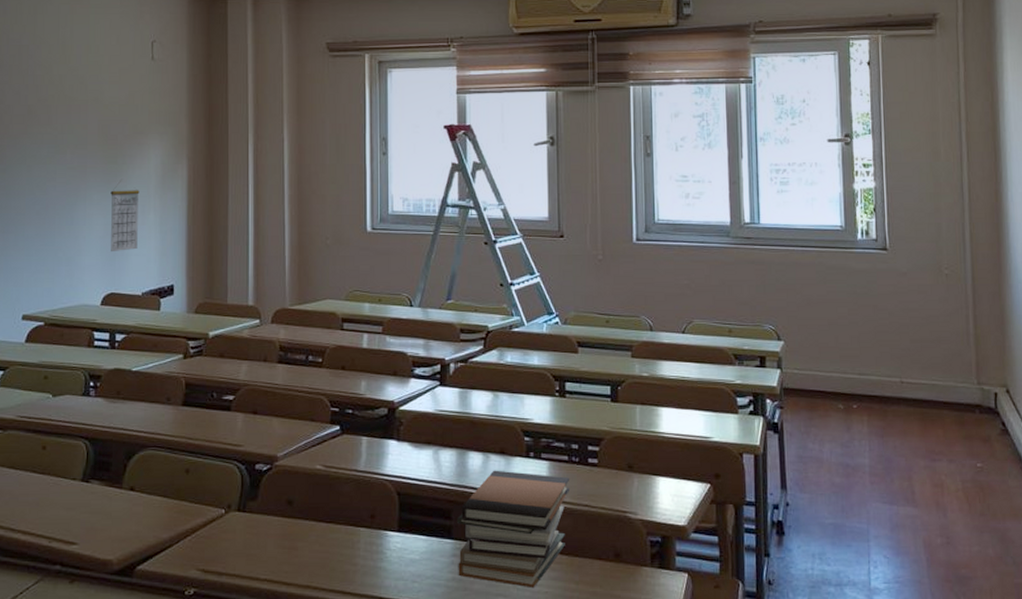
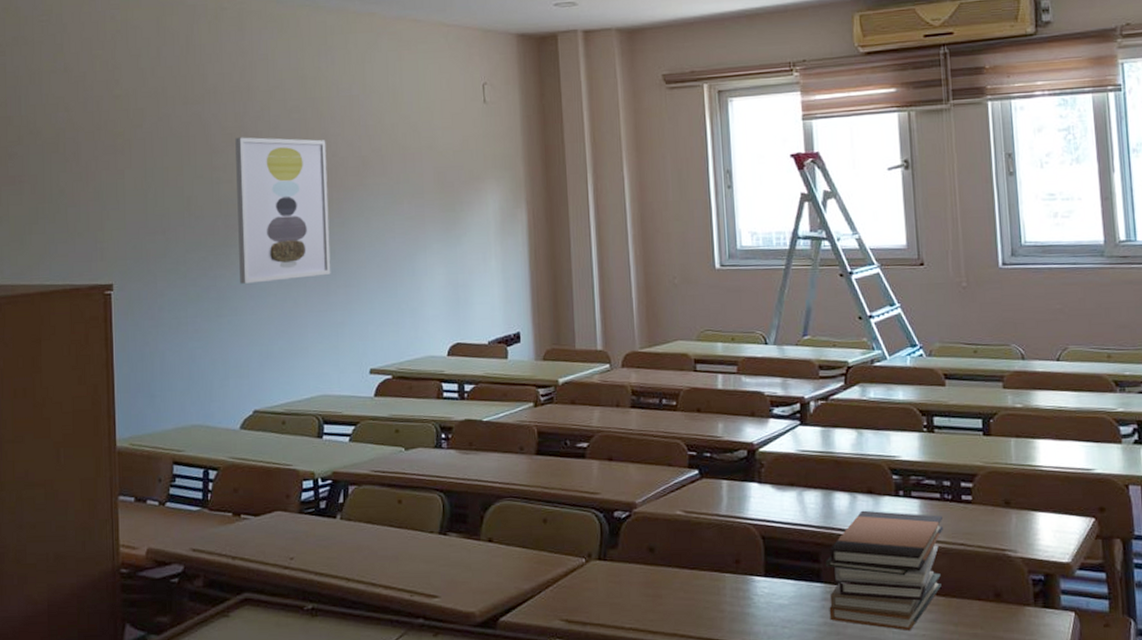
calendar: present [110,180,140,251] -> none [450,227,481,301]

